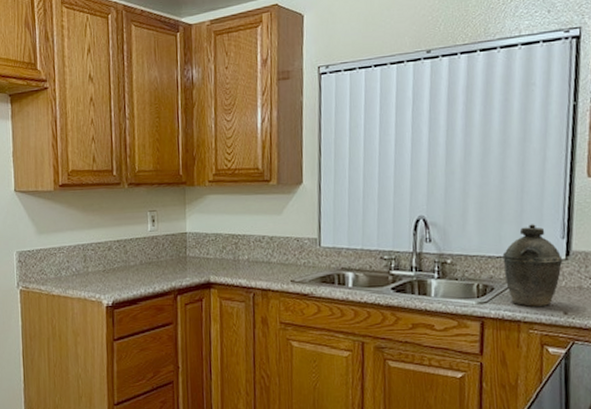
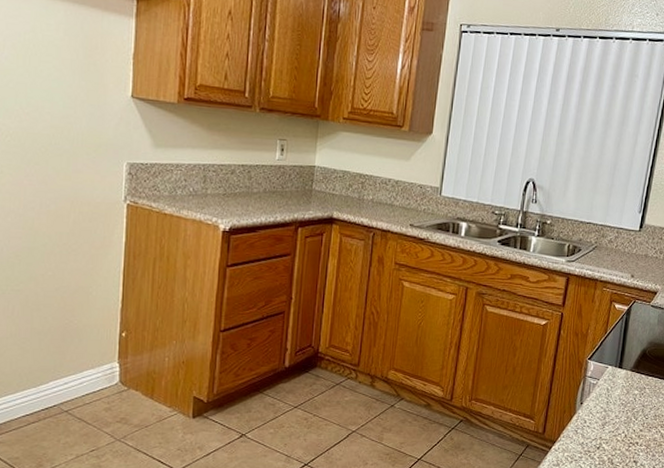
kettle: present [502,224,563,307] -> none [591,197,637,269]

